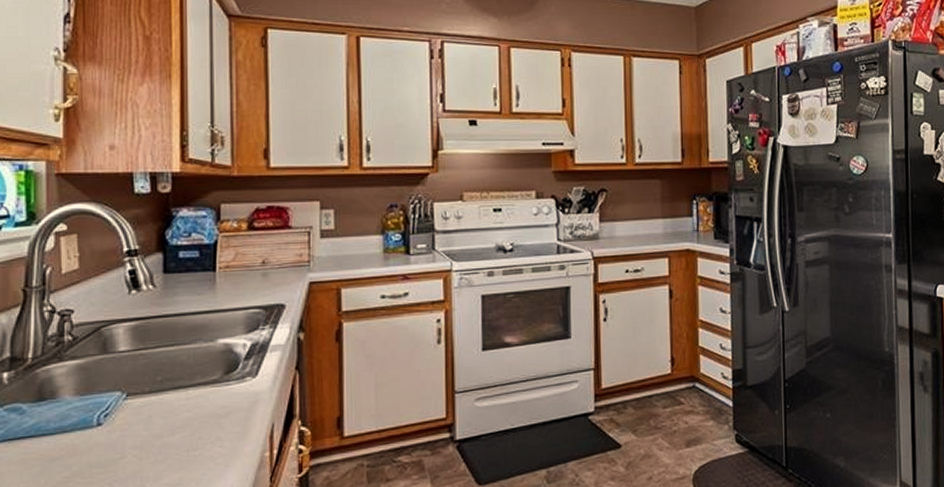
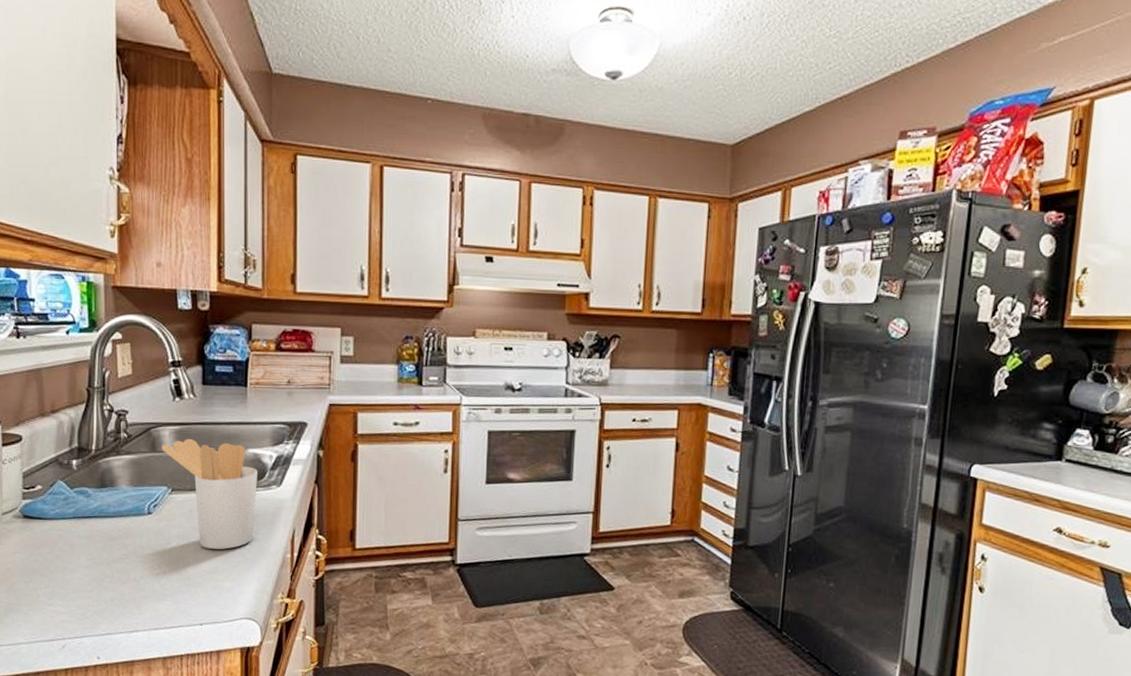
utensil holder: none [114,335,229,458] -> present [161,439,257,550]

